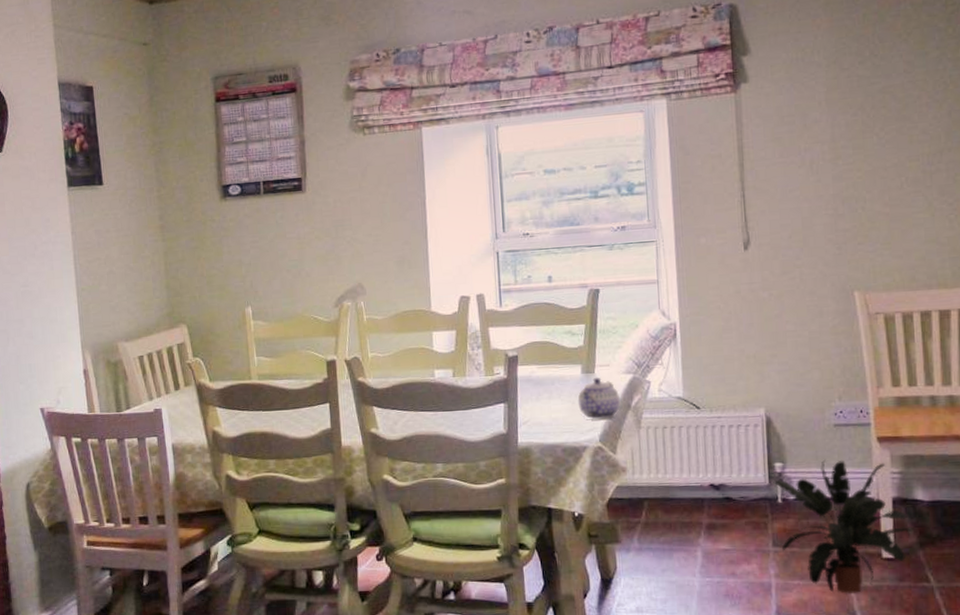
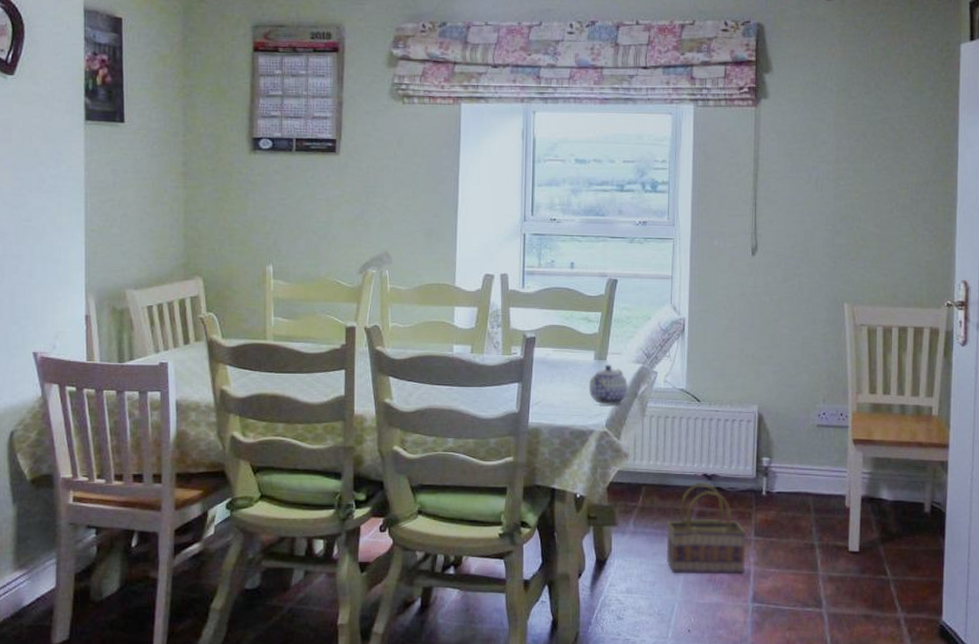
basket: none [674,493,765,590] -> present [666,482,746,574]
potted plant: present [773,459,912,593] -> none [759,457,876,583]

